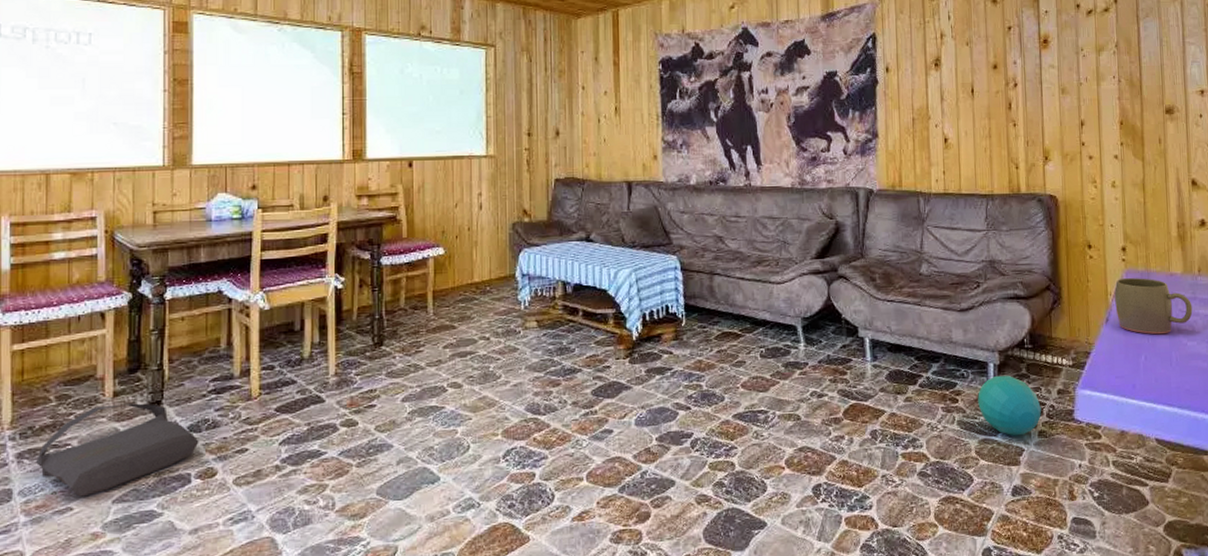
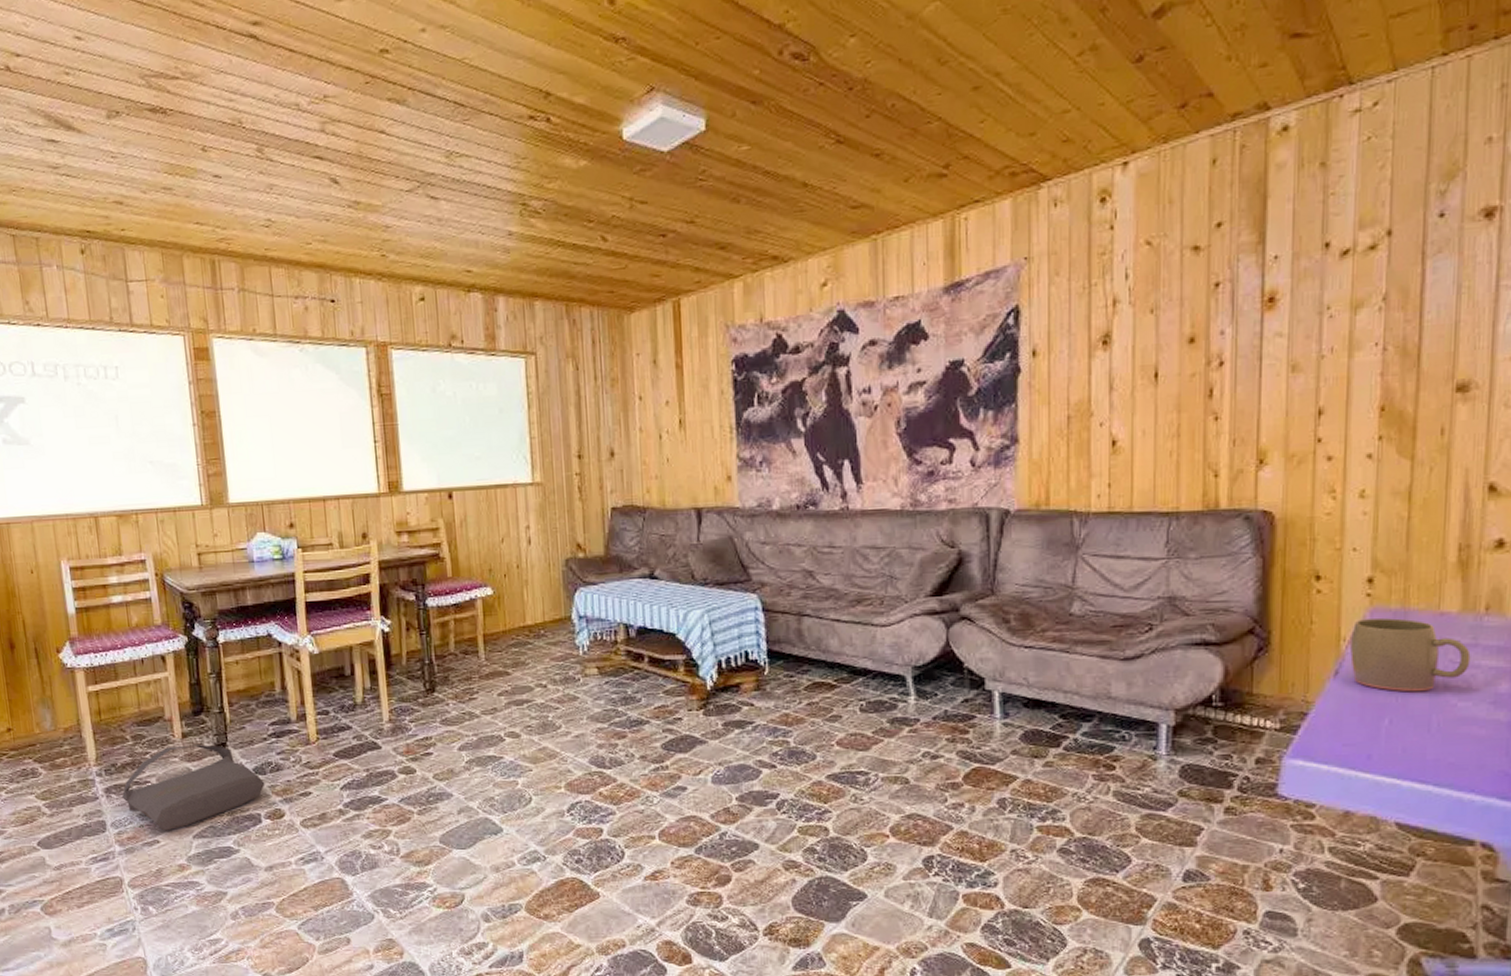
ball: present [978,375,1041,436] -> none [1143,738,1231,812]

